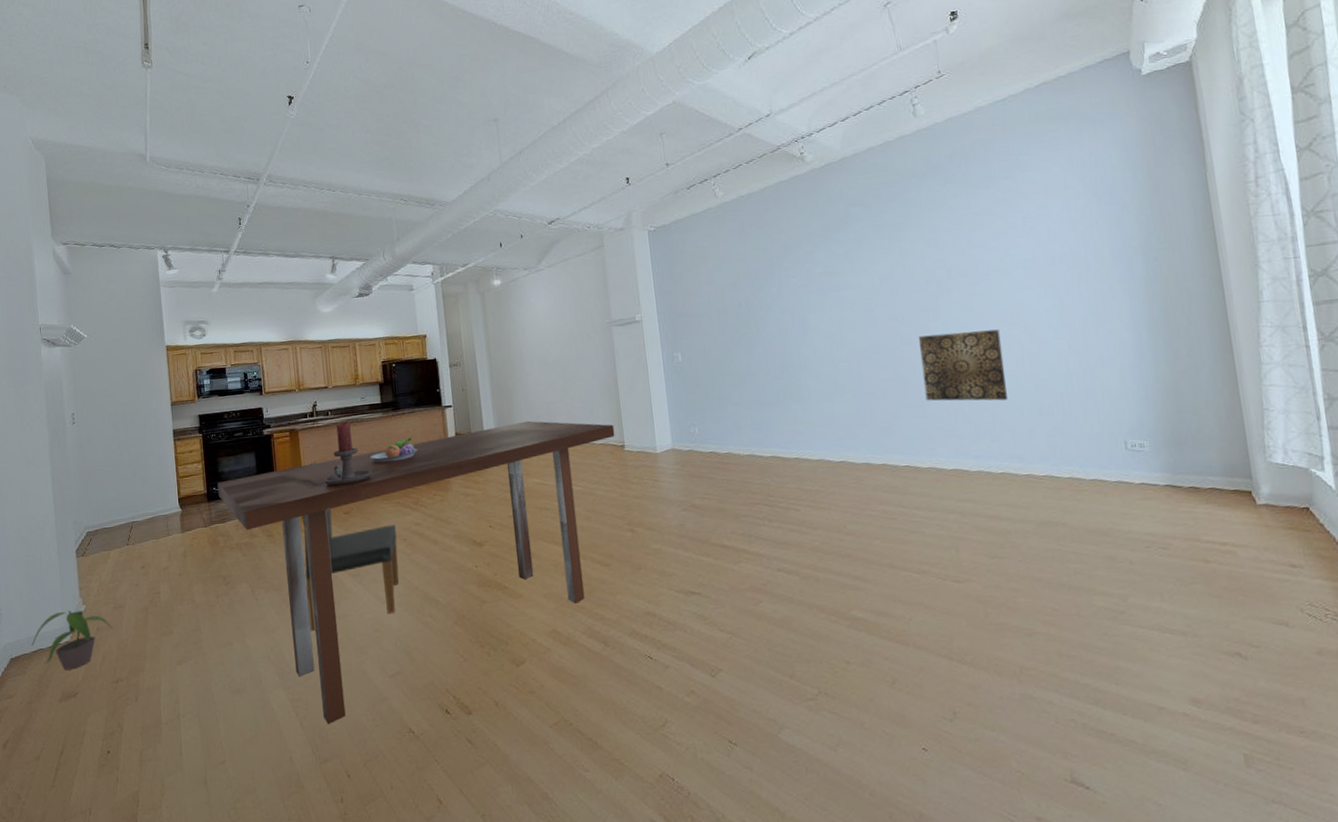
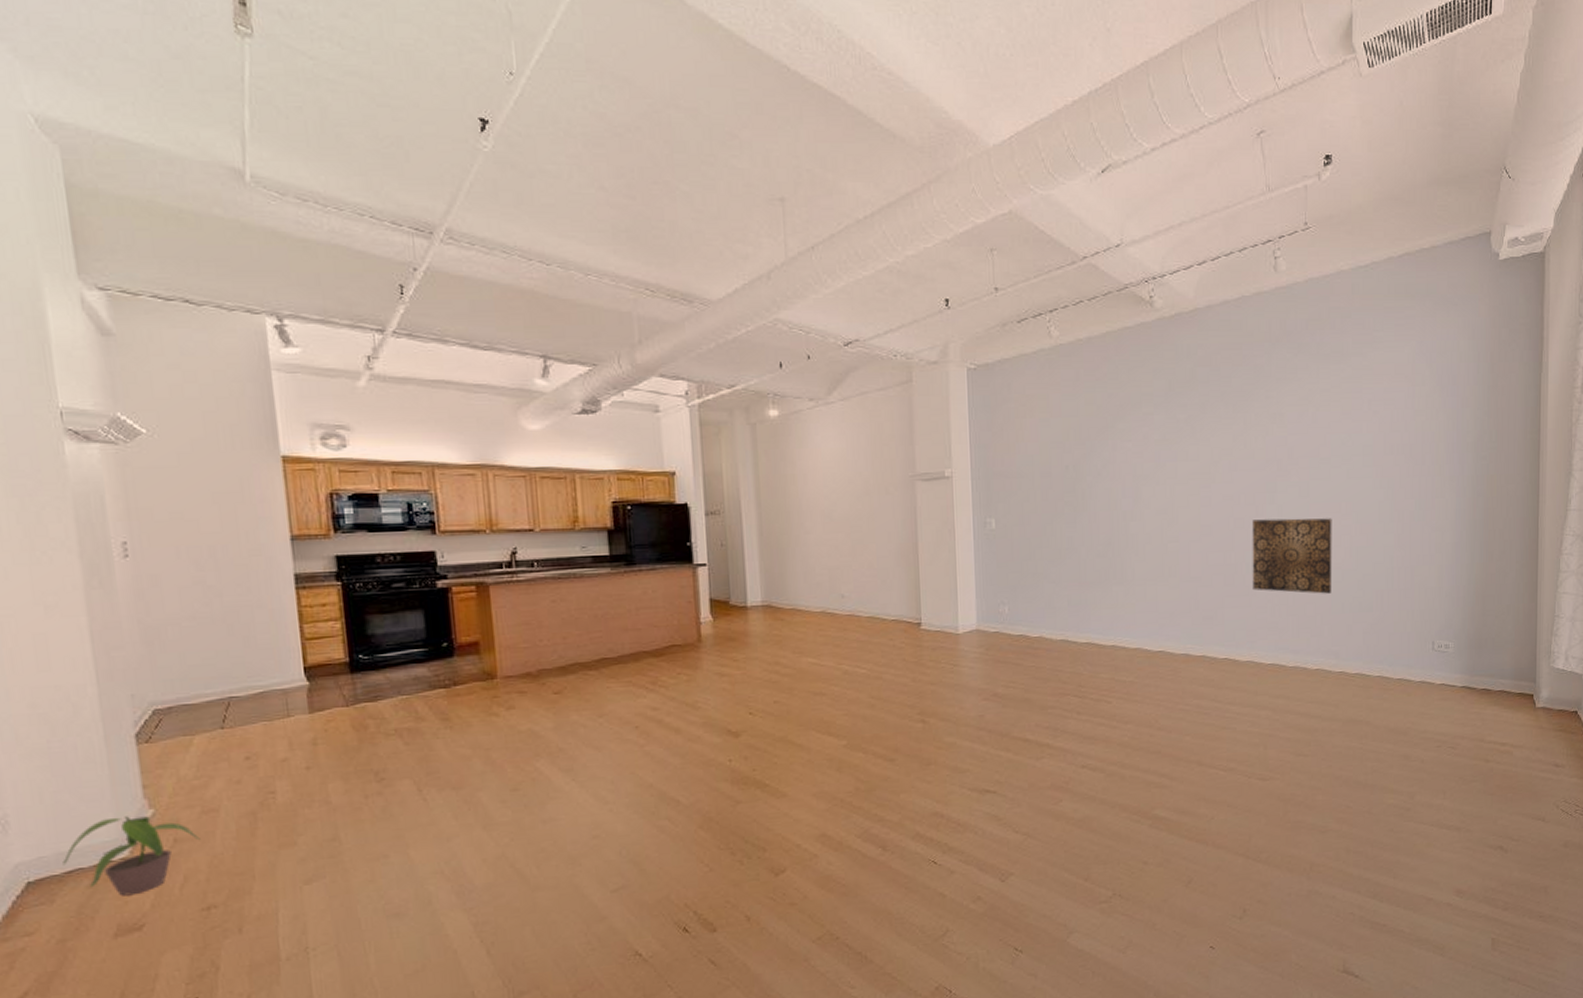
dining table: present [217,420,615,724] -> none [365,588,911,950]
dining chair: present [302,461,400,632] -> none [492,625,628,840]
candle holder: present [324,421,371,486] -> none [525,576,593,658]
fruit bowl: present [370,438,418,463] -> none [592,601,658,632]

